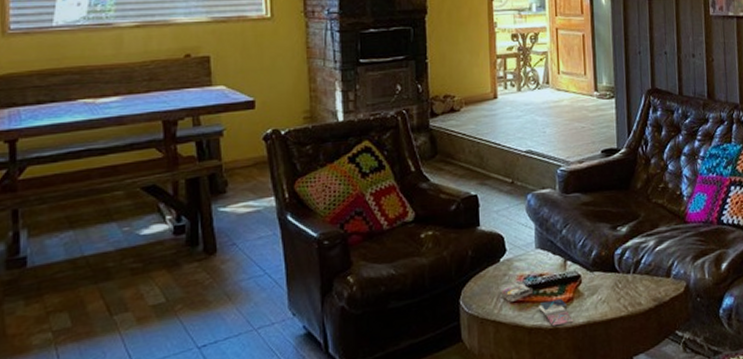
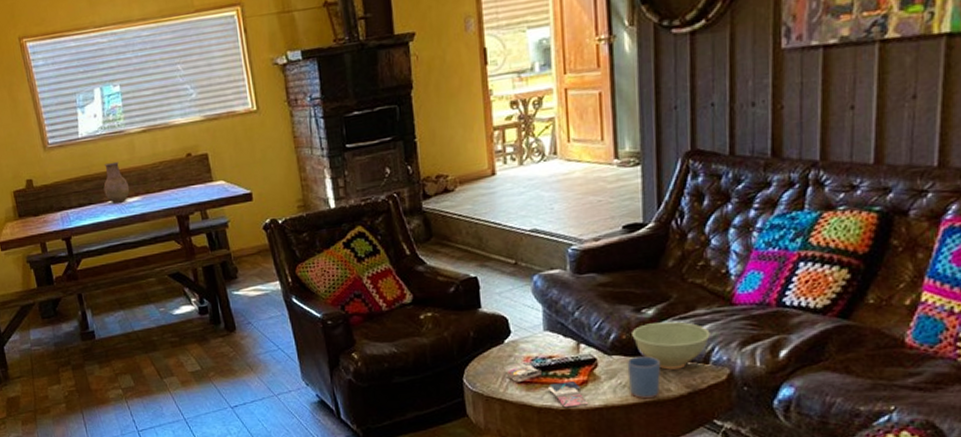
vase: none [74,56,109,103] -> present [103,161,130,204]
mug: none [606,271,634,314] -> present [627,355,661,399]
bowl: none [609,238,671,284] -> present [632,321,710,370]

